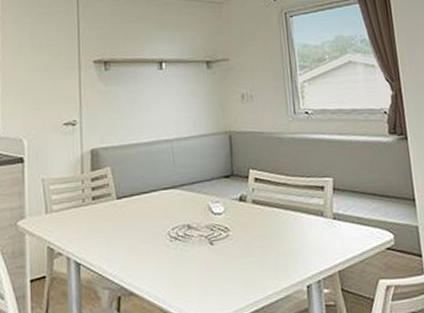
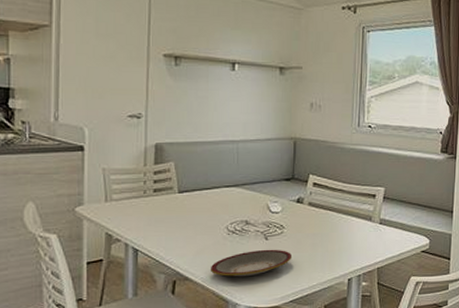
plate: none [155,255,242,290] -> present [210,249,293,277]

